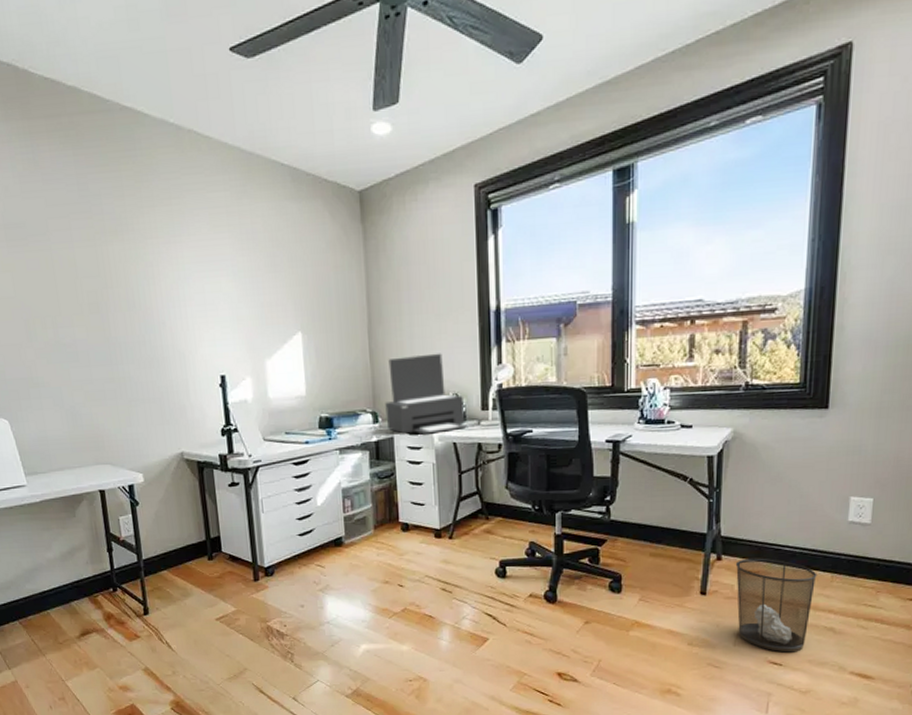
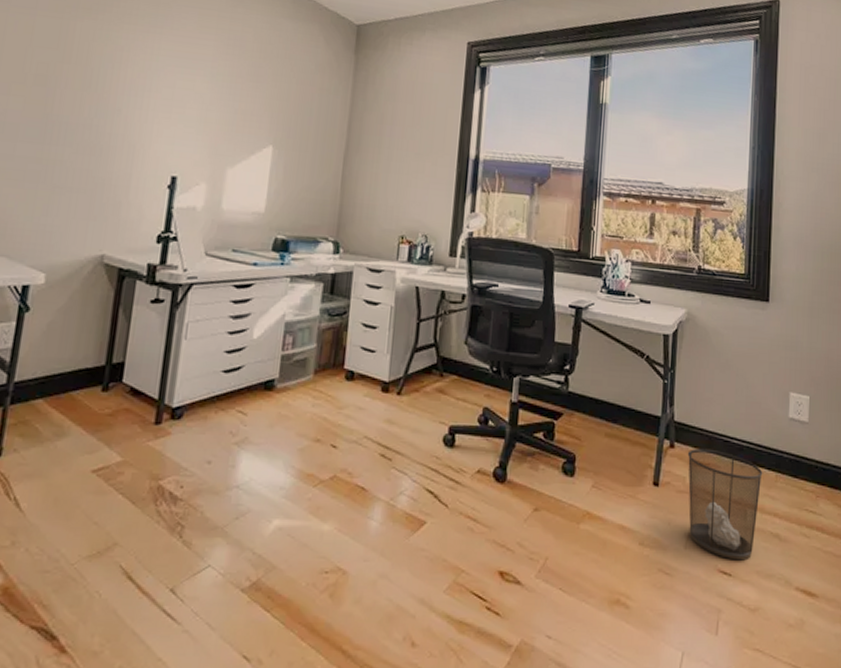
printer: present [385,353,468,434] -> none [347,189,434,274]

